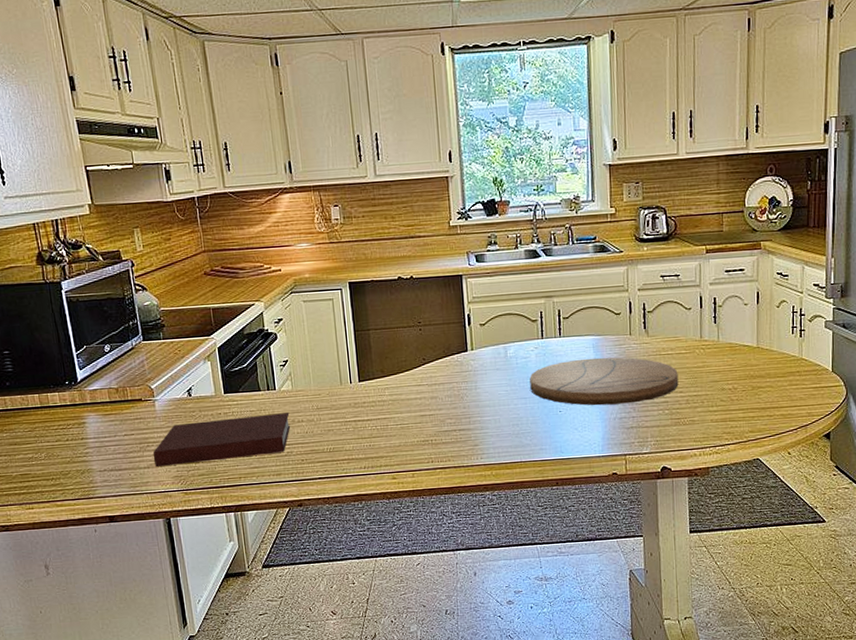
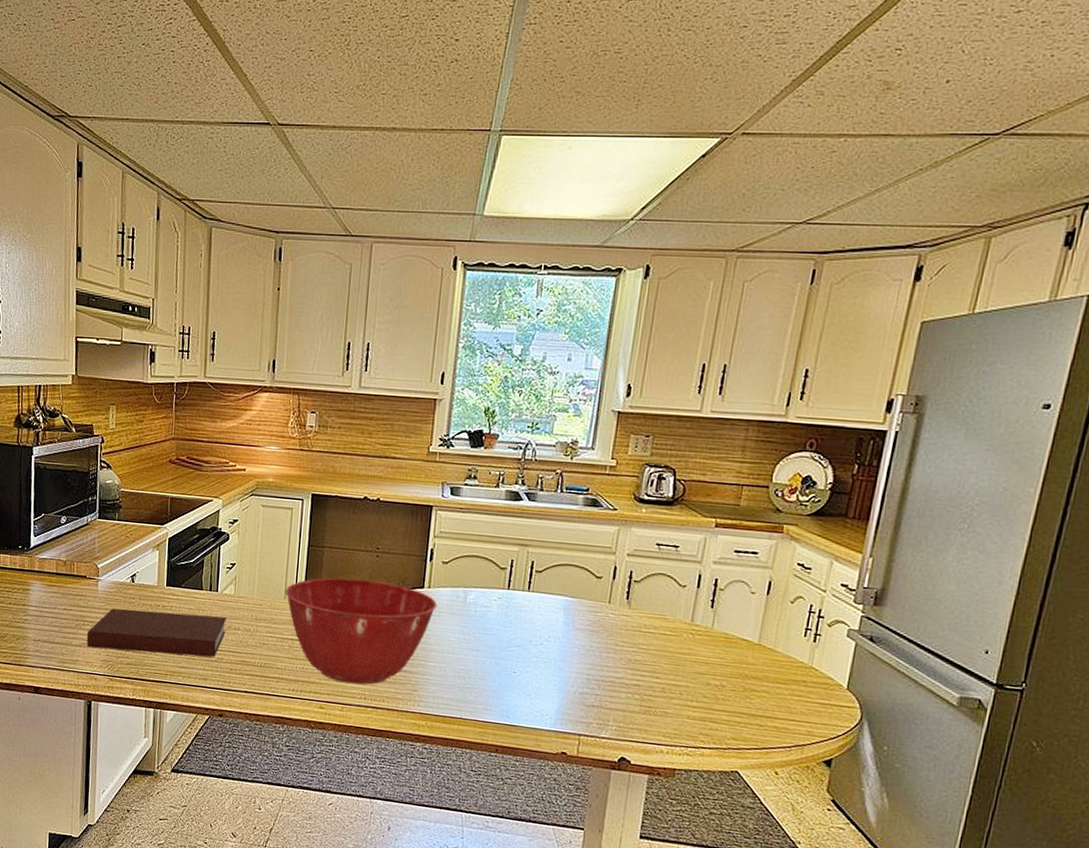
mixing bowl: none [339,352,482,452] -> present [284,578,438,685]
cutting board: present [529,357,679,406] -> none [485,618,658,680]

